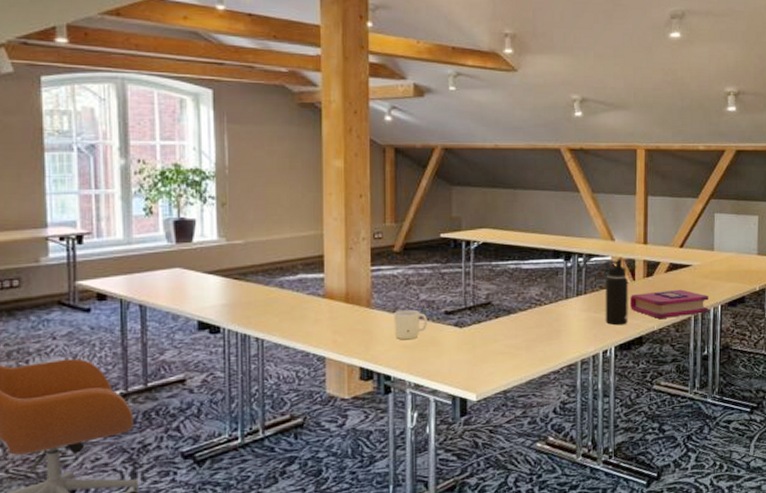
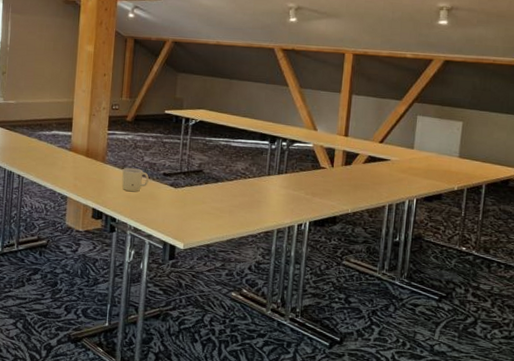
water bottle: present [604,258,628,325] -> none [302,146,327,204]
book: present [629,289,709,319] -> none [326,179,405,205]

